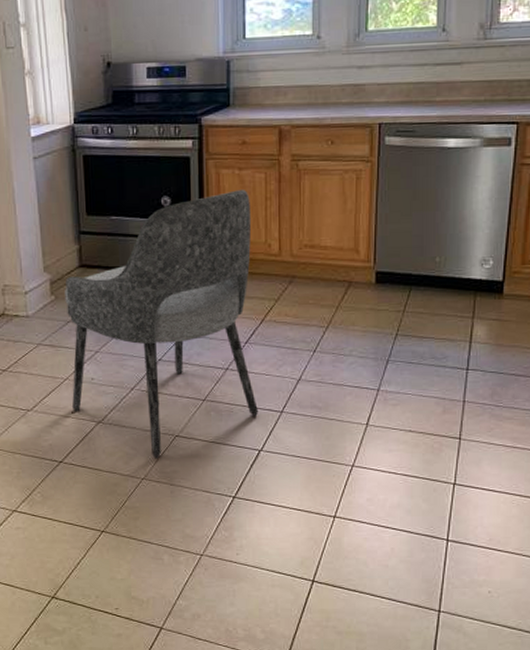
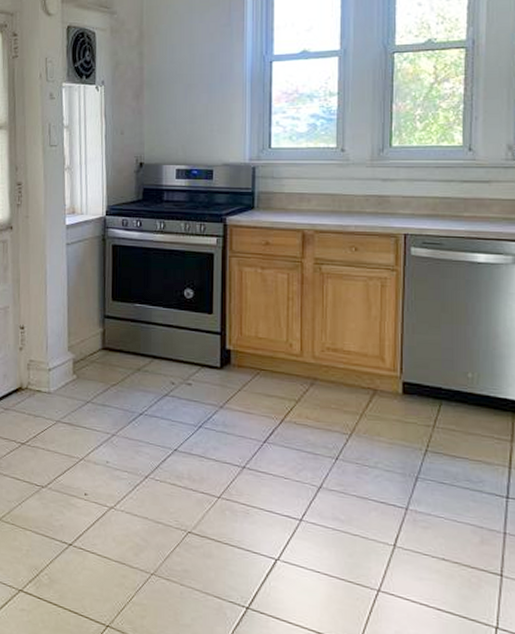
dining chair: present [65,190,258,458] -> none [86,288,275,553]

